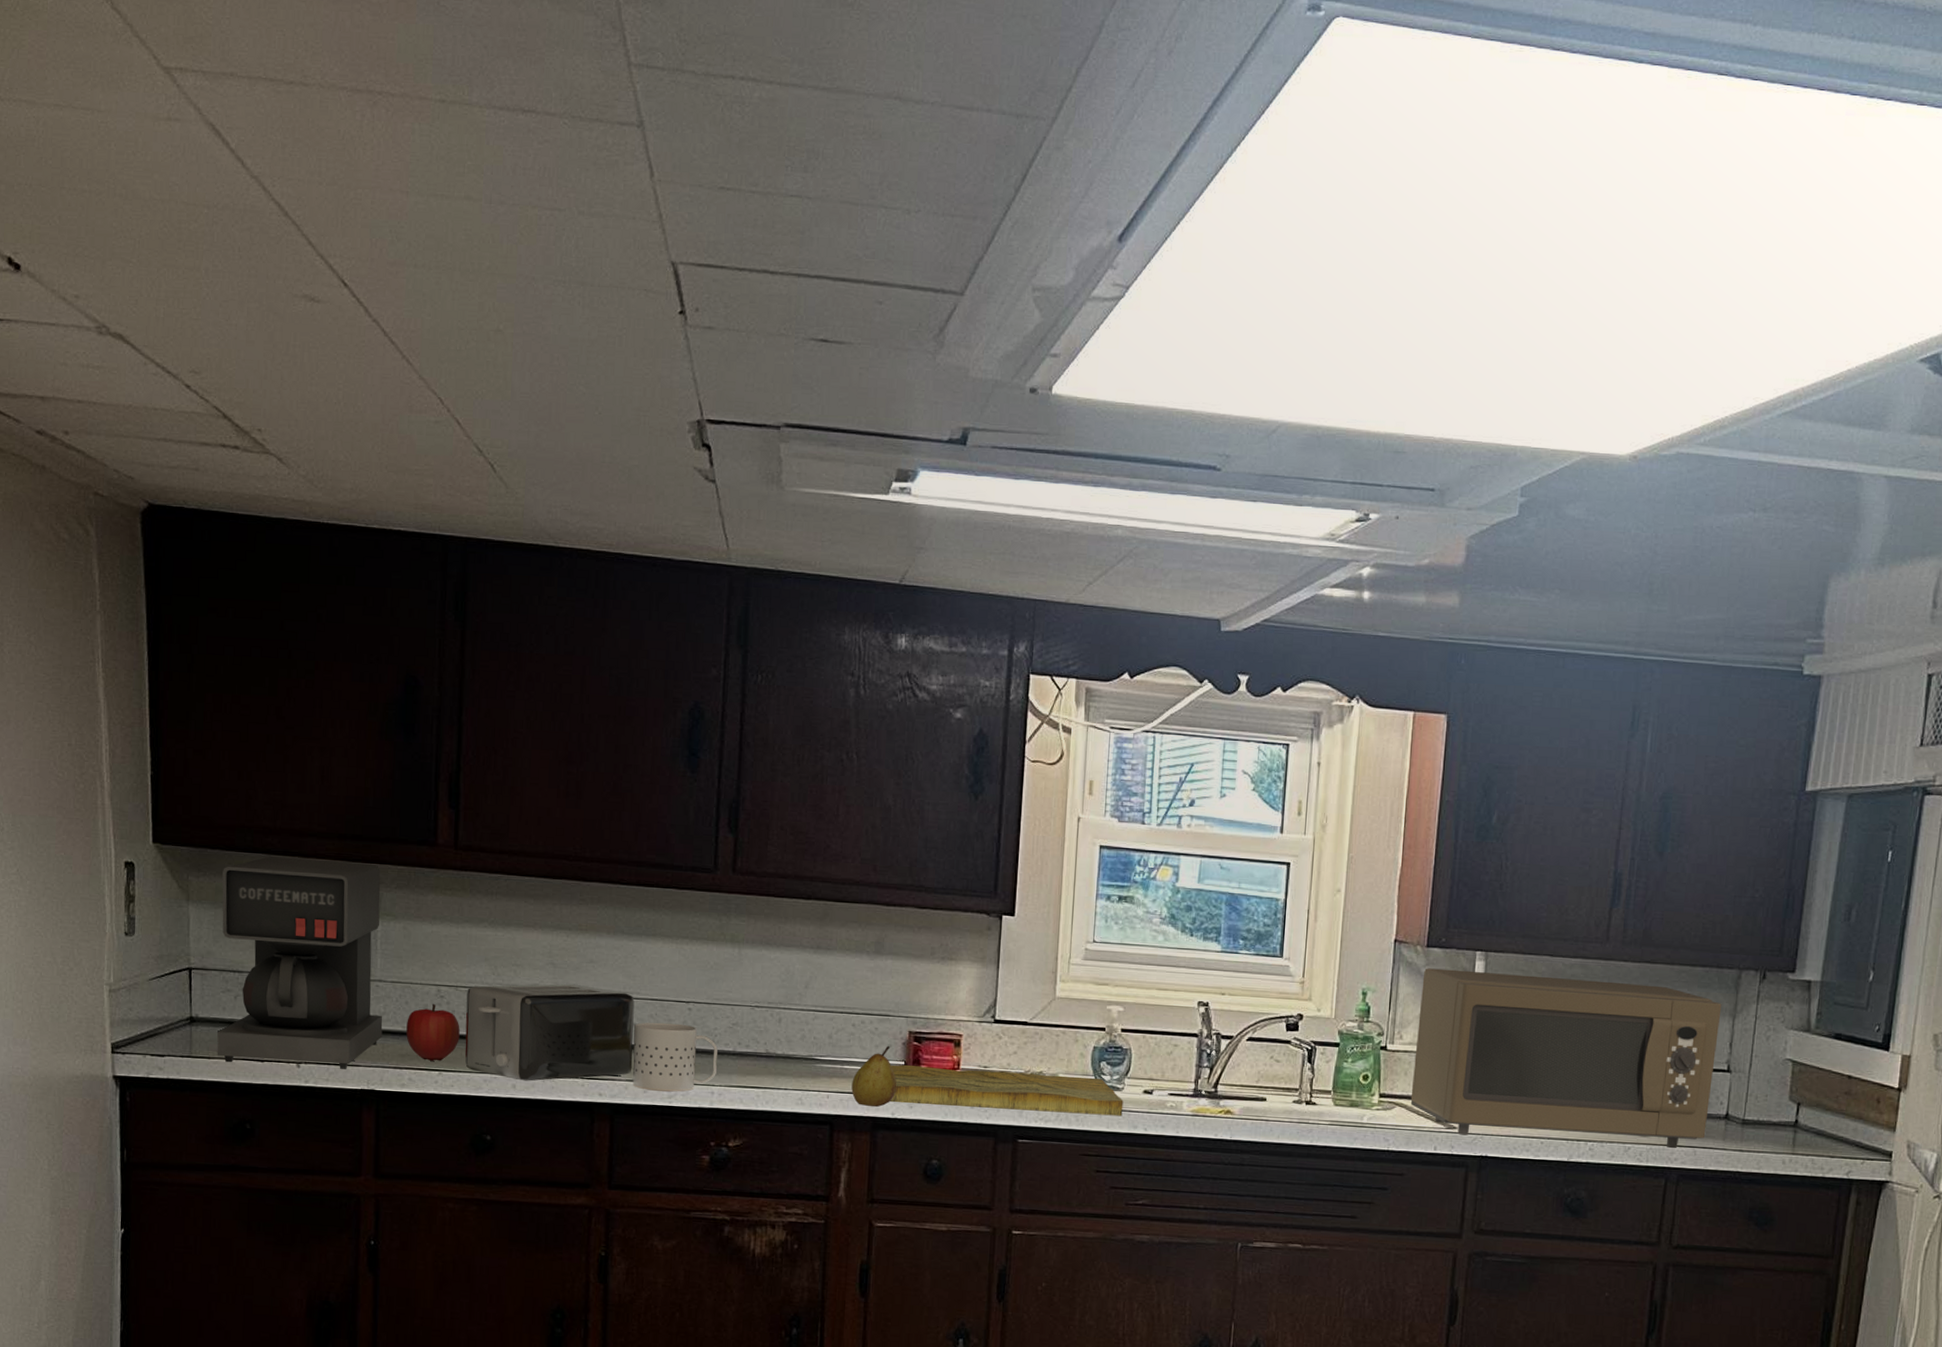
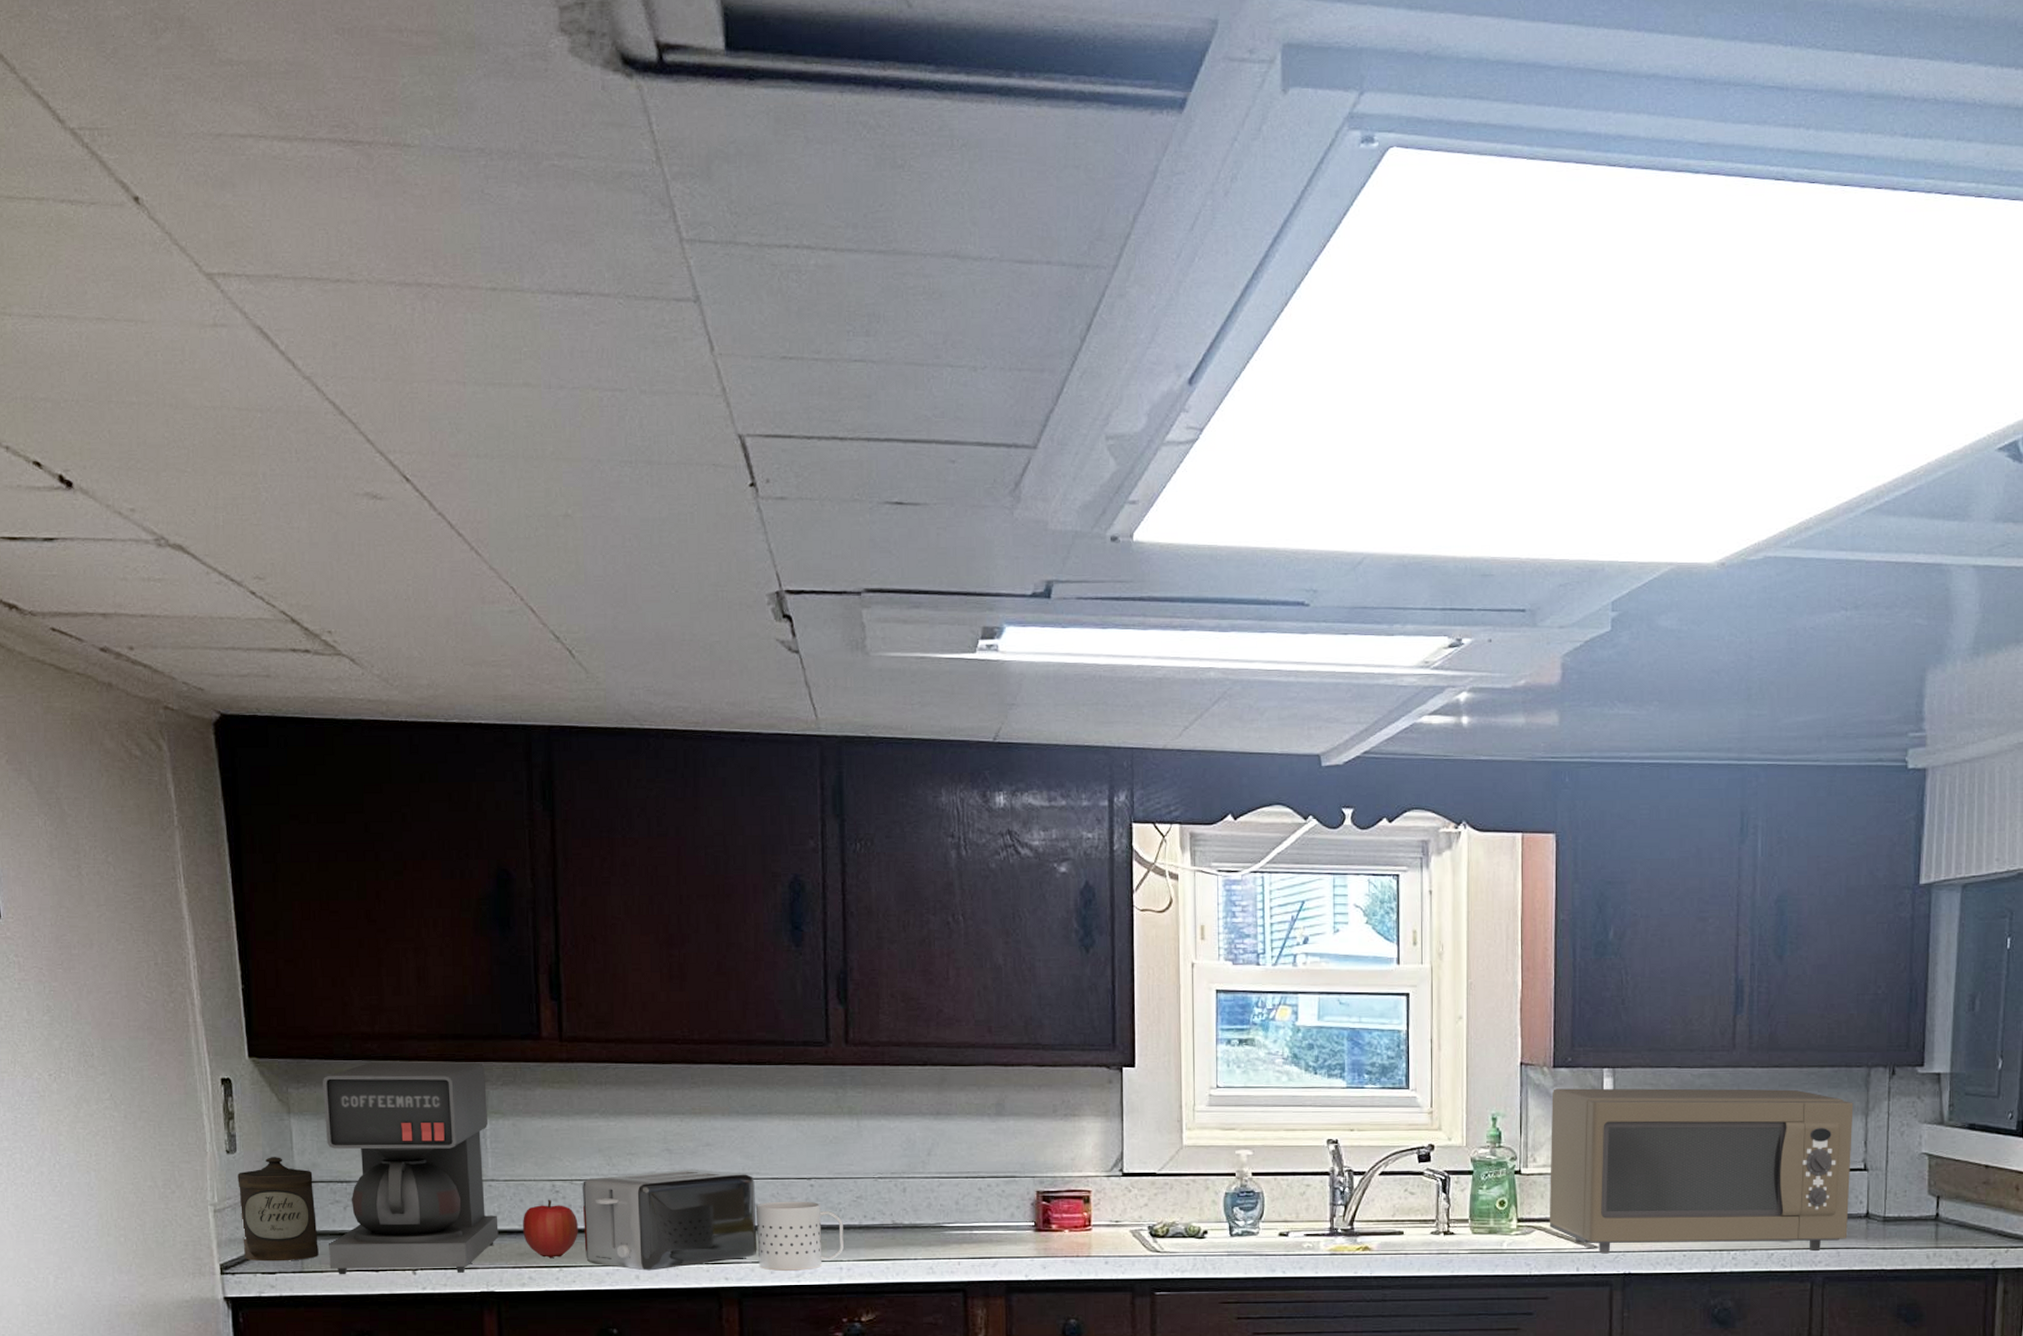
canister: none [134,942,208,1046] -> present [237,1157,319,1262]
fruit: present [851,1045,897,1108] -> none [982,1207,1029,1271]
cutting board: present [889,1064,1124,1117] -> none [1020,1224,1260,1265]

